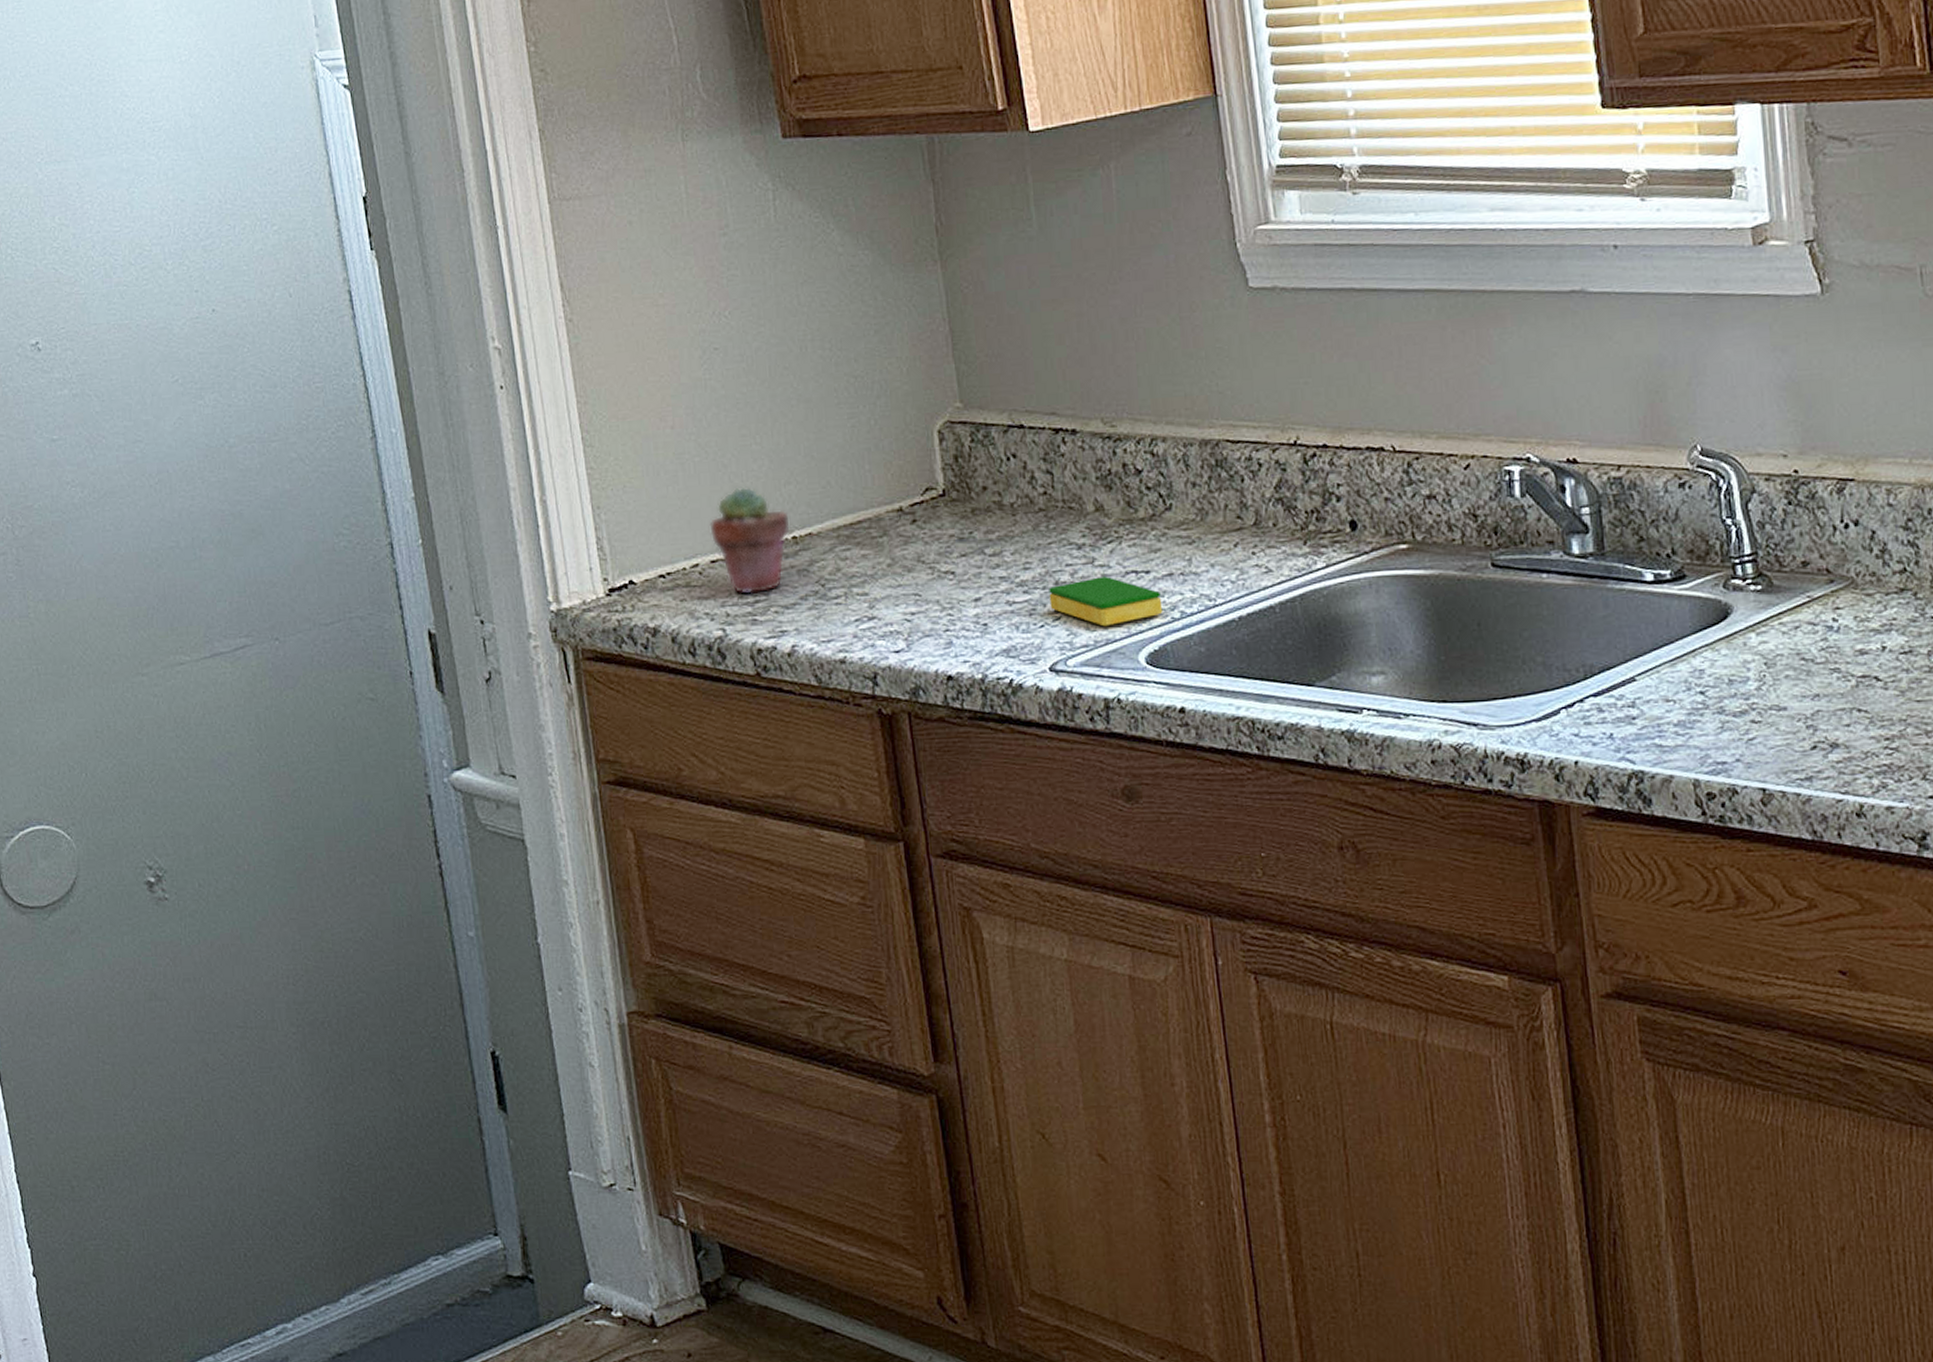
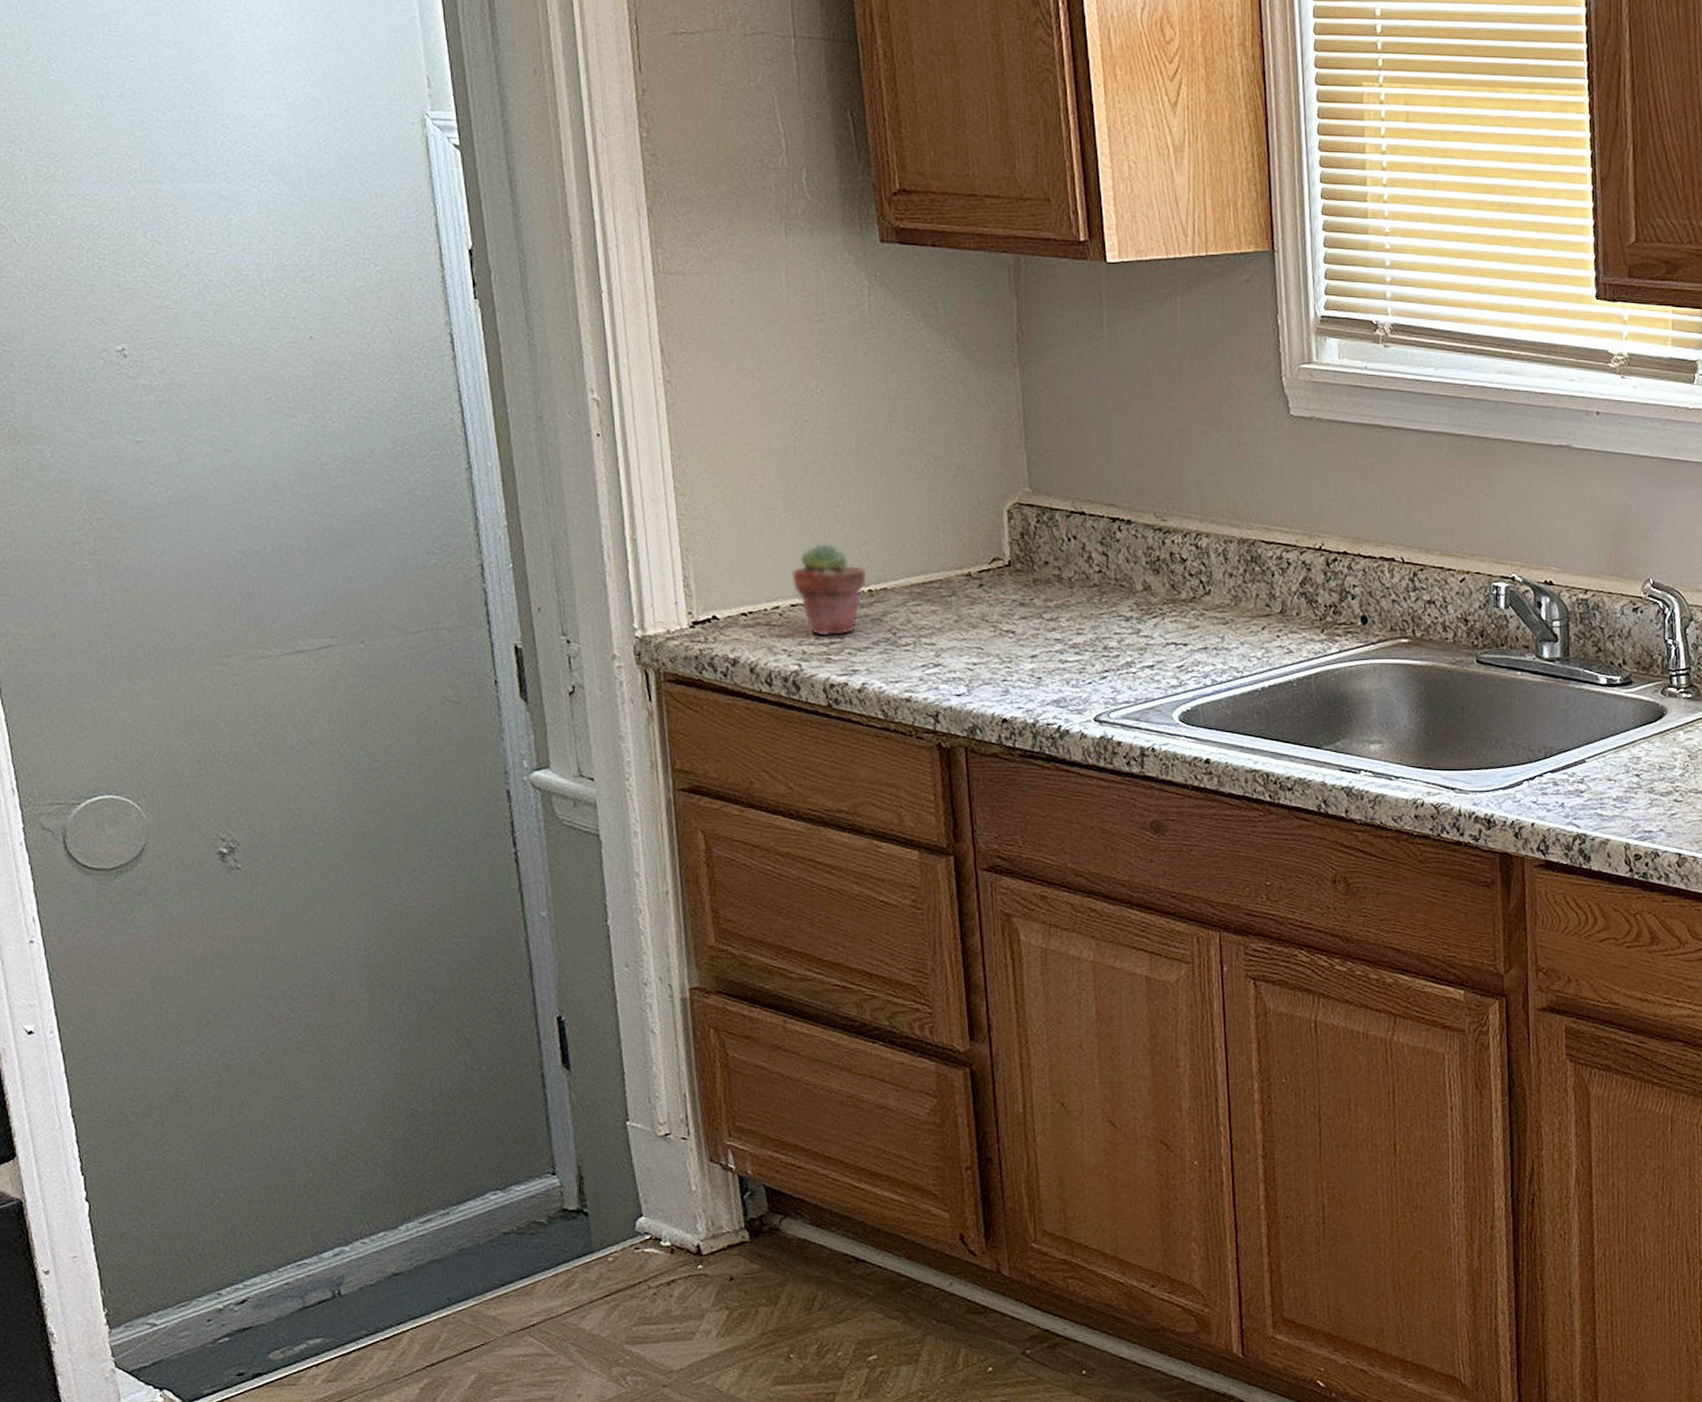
dish sponge: present [1049,576,1163,627] -> none [1098,646,1197,687]

